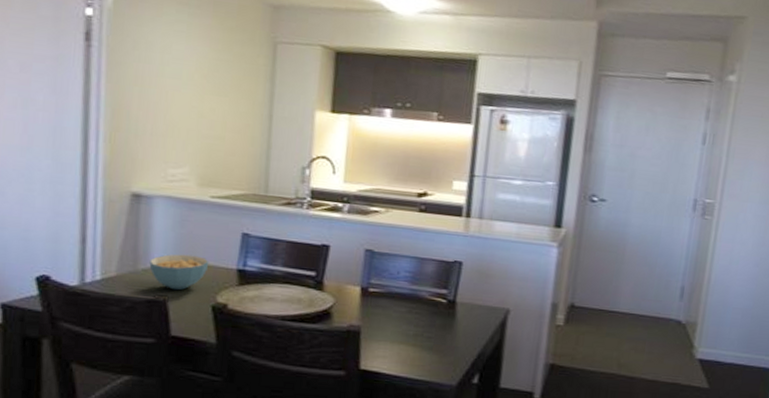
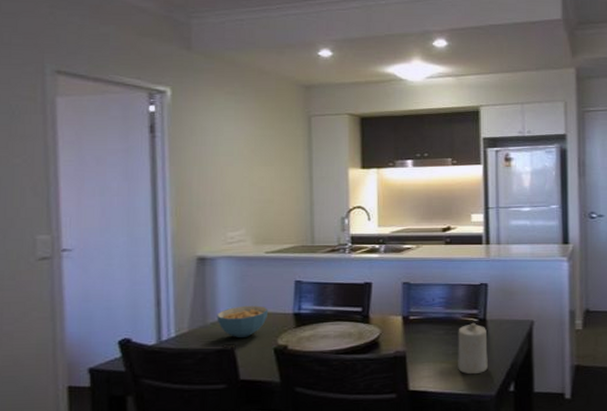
candle: none [417,303,455,361] -> present [458,322,488,375]

